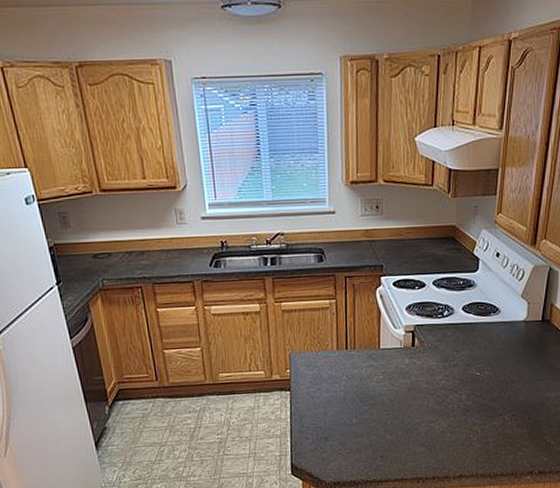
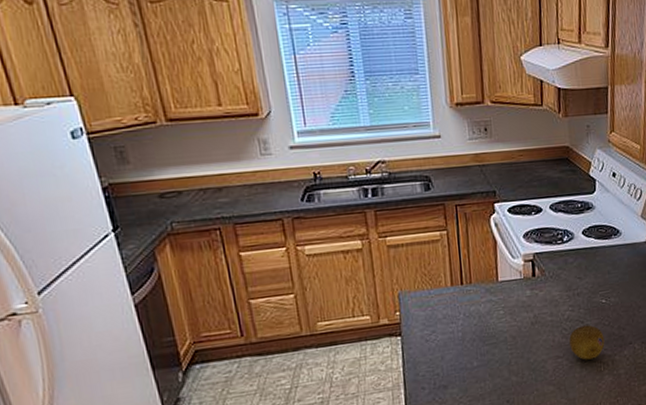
fruit: none [442,394,476,427] -> present [569,324,605,360]

